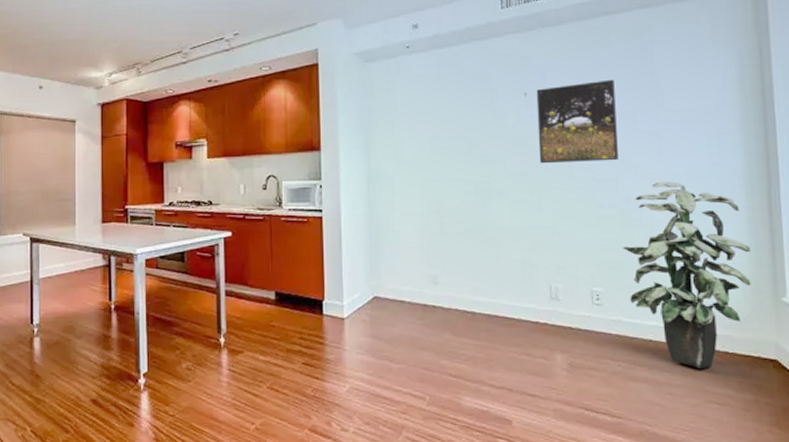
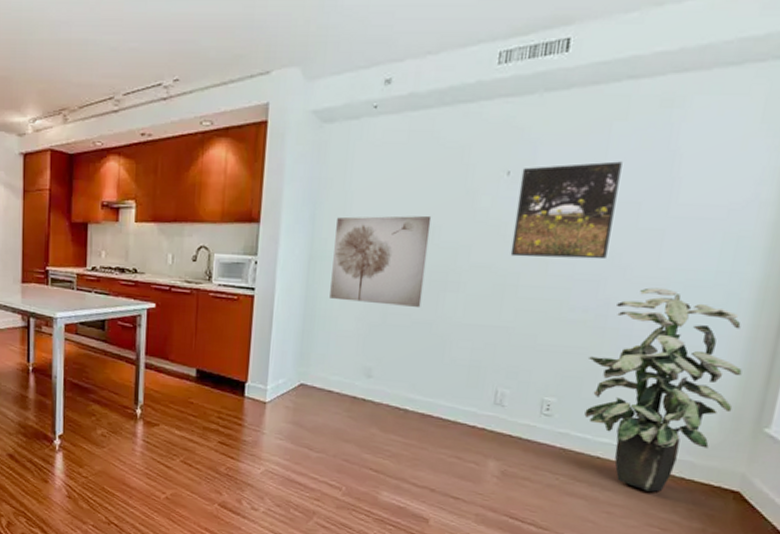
wall art: none [388,134,472,216] -> present [330,215,432,308]

